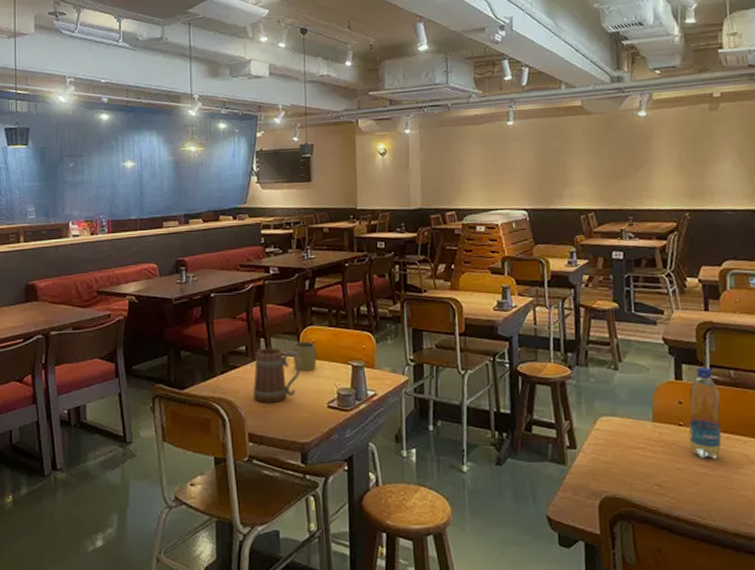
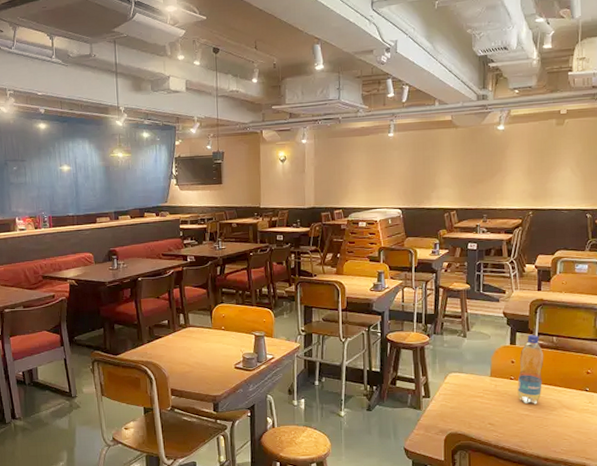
beer mug: present [253,348,302,403] -> none [174,321,214,365]
mug: present [293,341,317,372] -> none [207,316,226,341]

